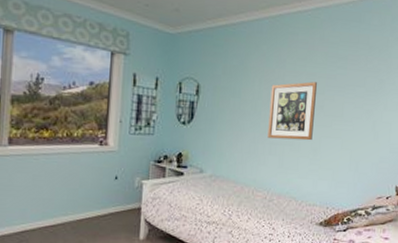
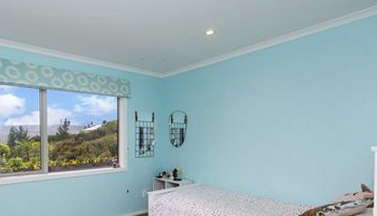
wall art: present [267,81,317,141] -> none [245,104,284,152]

